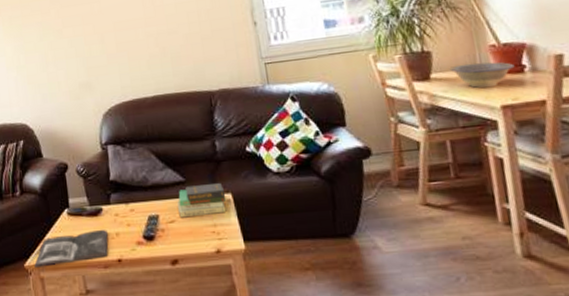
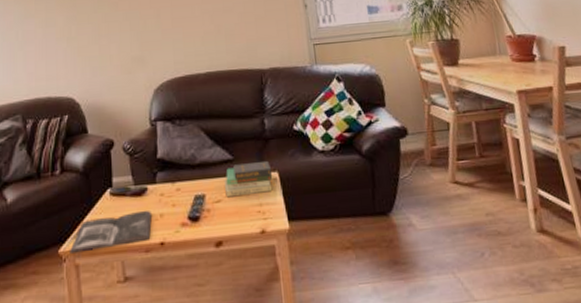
bowl: present [449,61,515,88] -> none [474,51,527,75]

